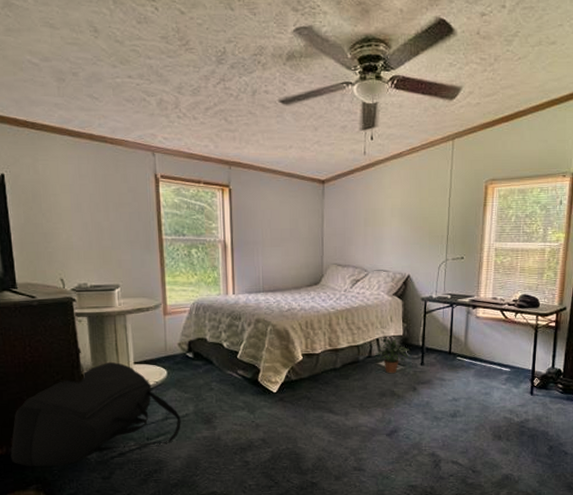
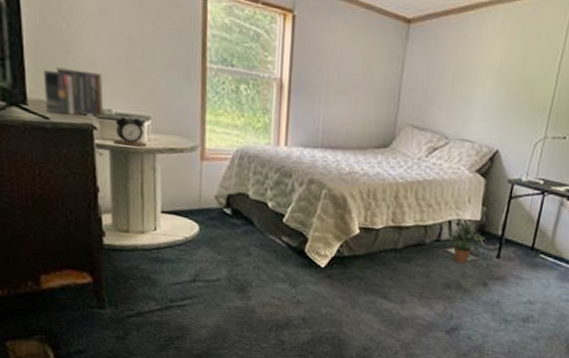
duffel bag: present [10,361,181,467] -> none [12,206,211,318]
books: none [29,254,81,292] -> present [43,67,104,117]
alarm clock: none [90,285,117,311] -> present [114,114,146,147]

